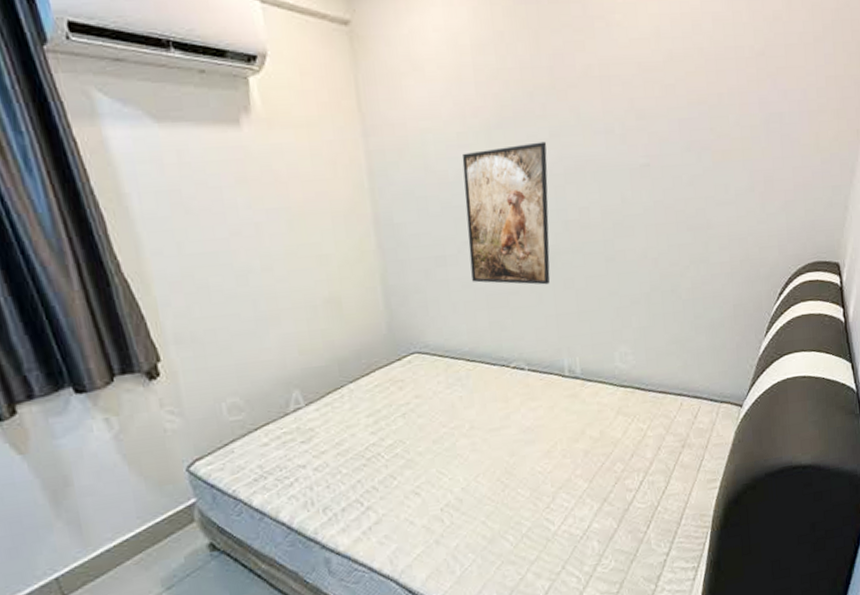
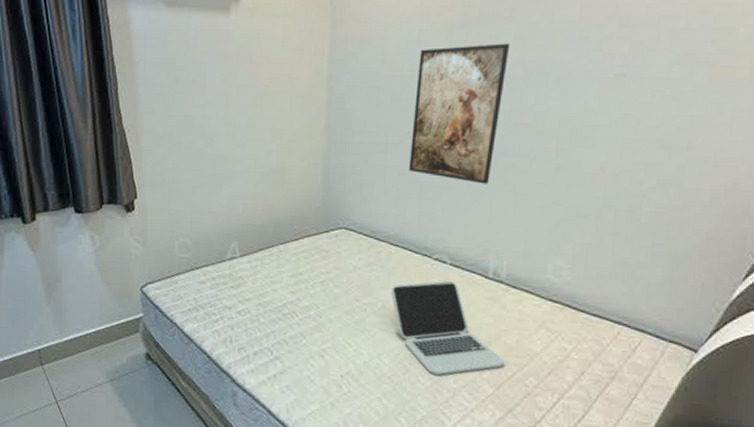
laptop: none [476,386,593,484] -> present [391,280,504,375]

